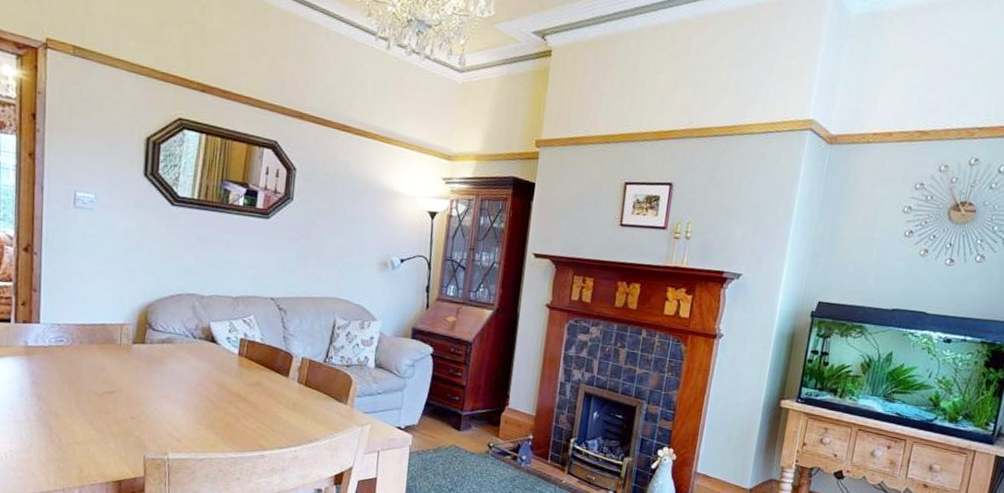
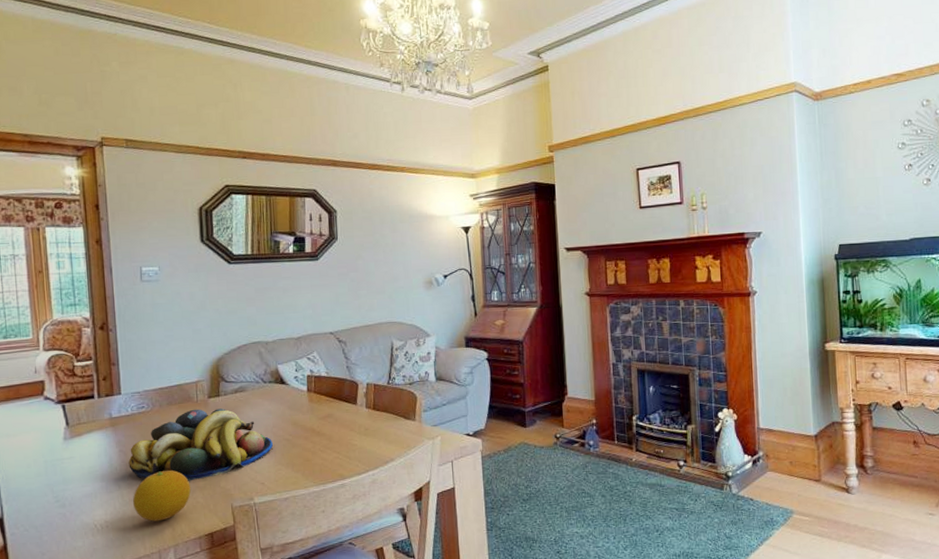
fruit bowl: none [40,352,195,425] -> present [128,408,273,481]
fruit: none [41,409,103,460] -> present [133,470,191,522]

